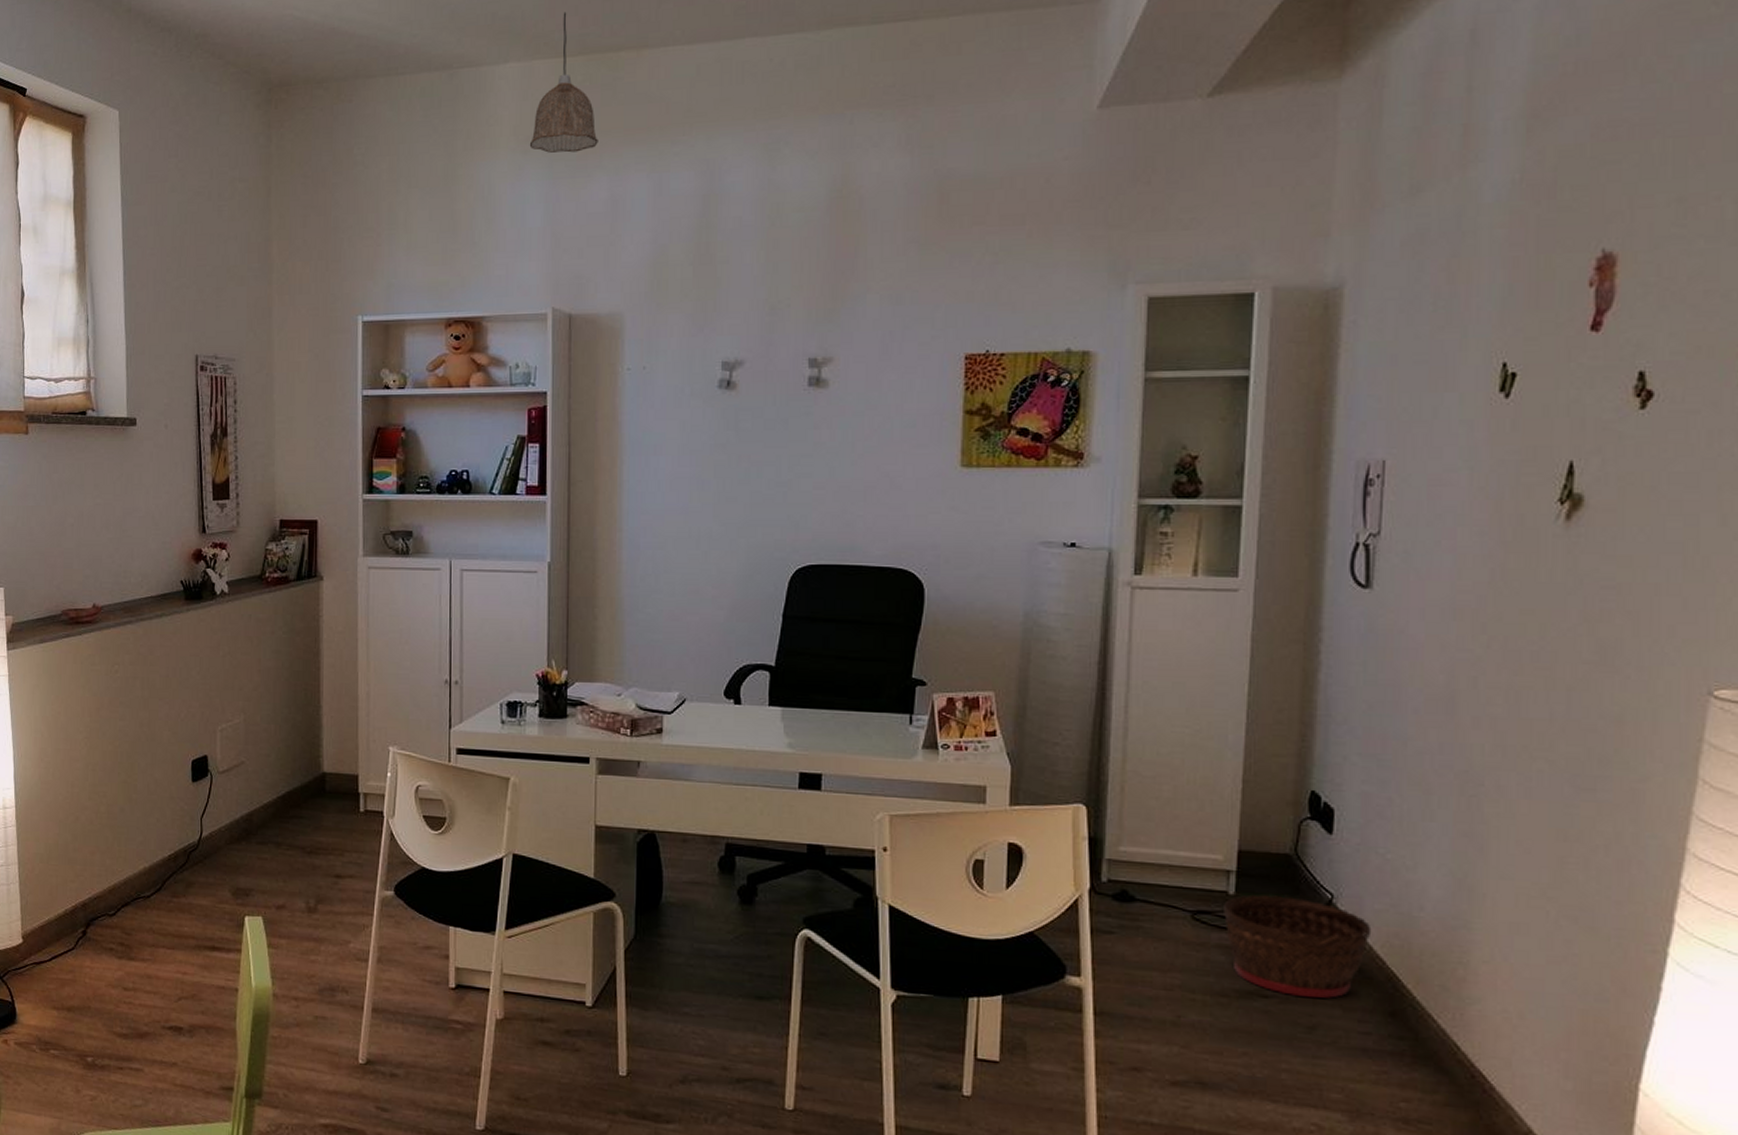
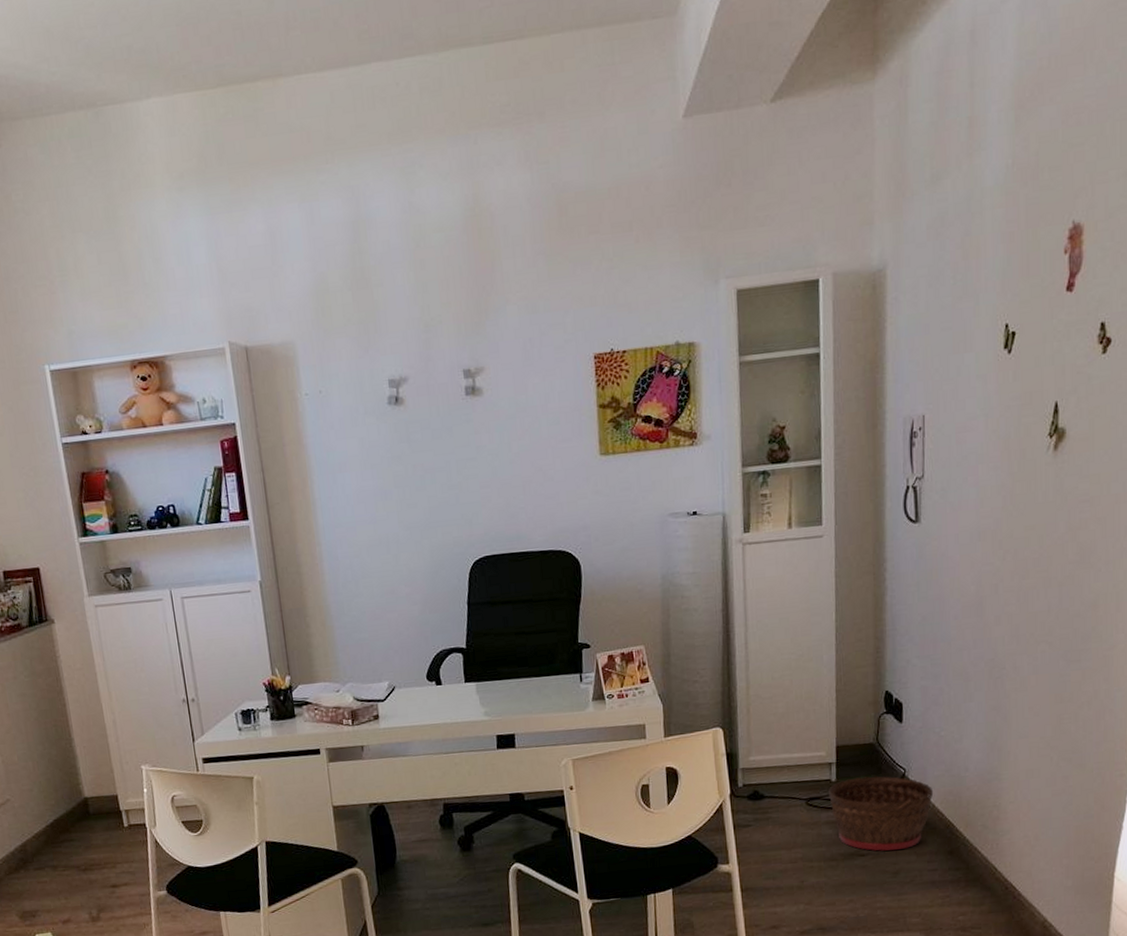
pendant lamp: present [529,12,598,153] -> none [183,42,249,189]

